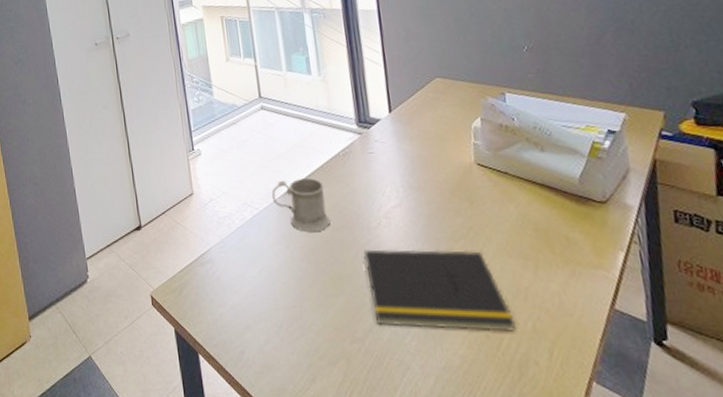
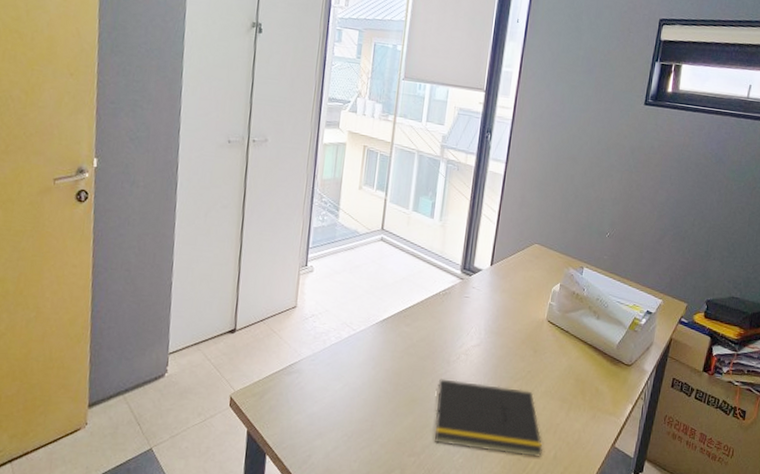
mug: present [271,178,330,232] -> none [370,308,420,358]

